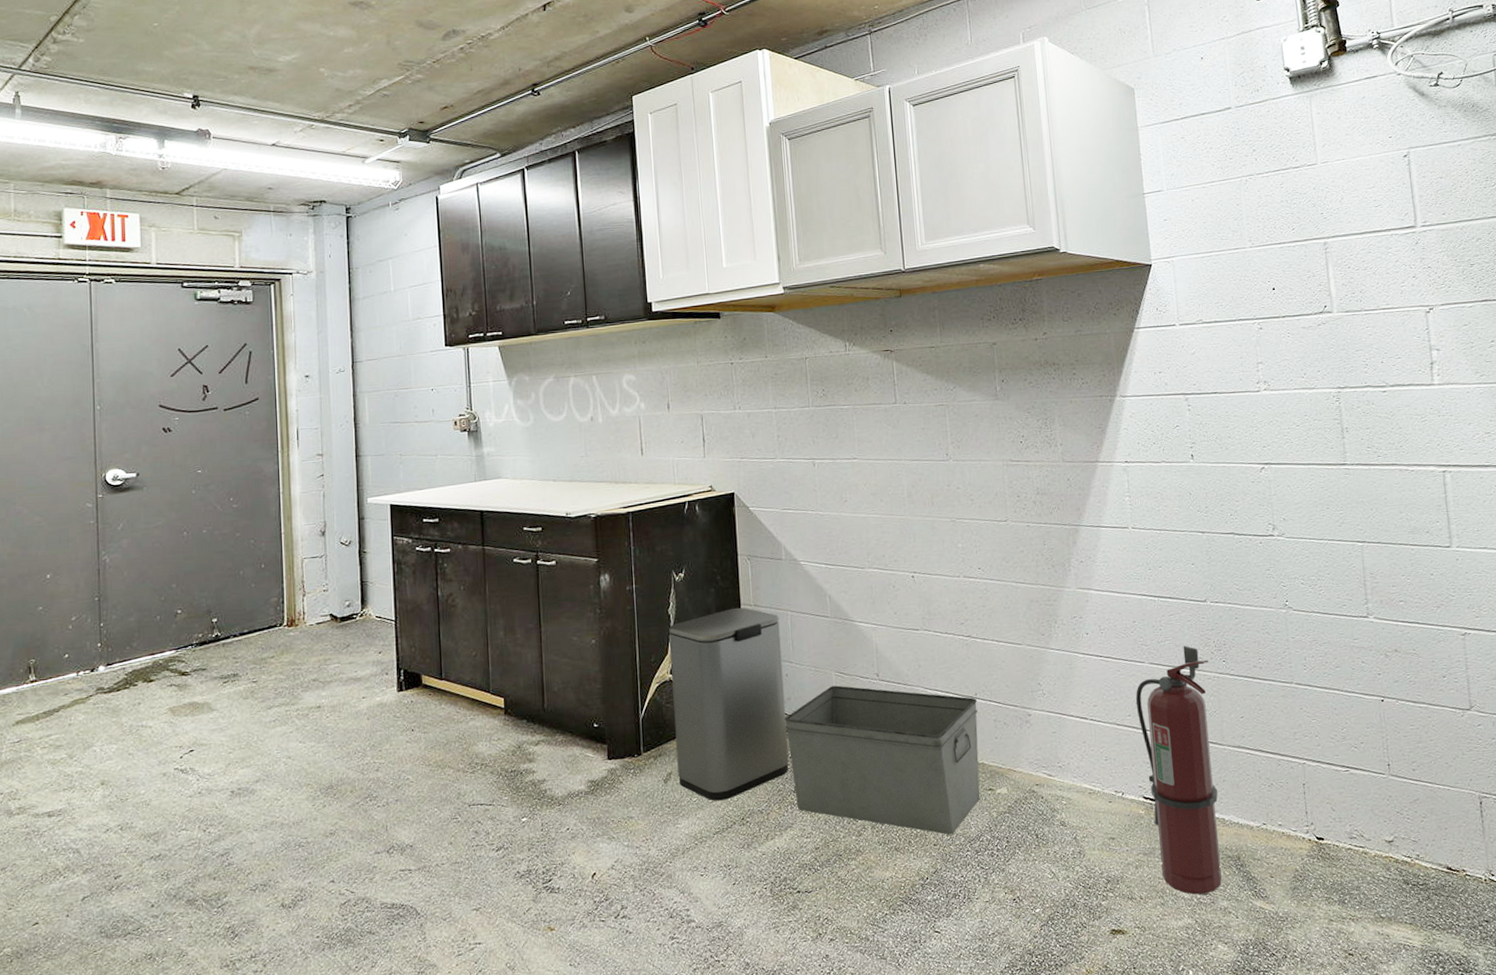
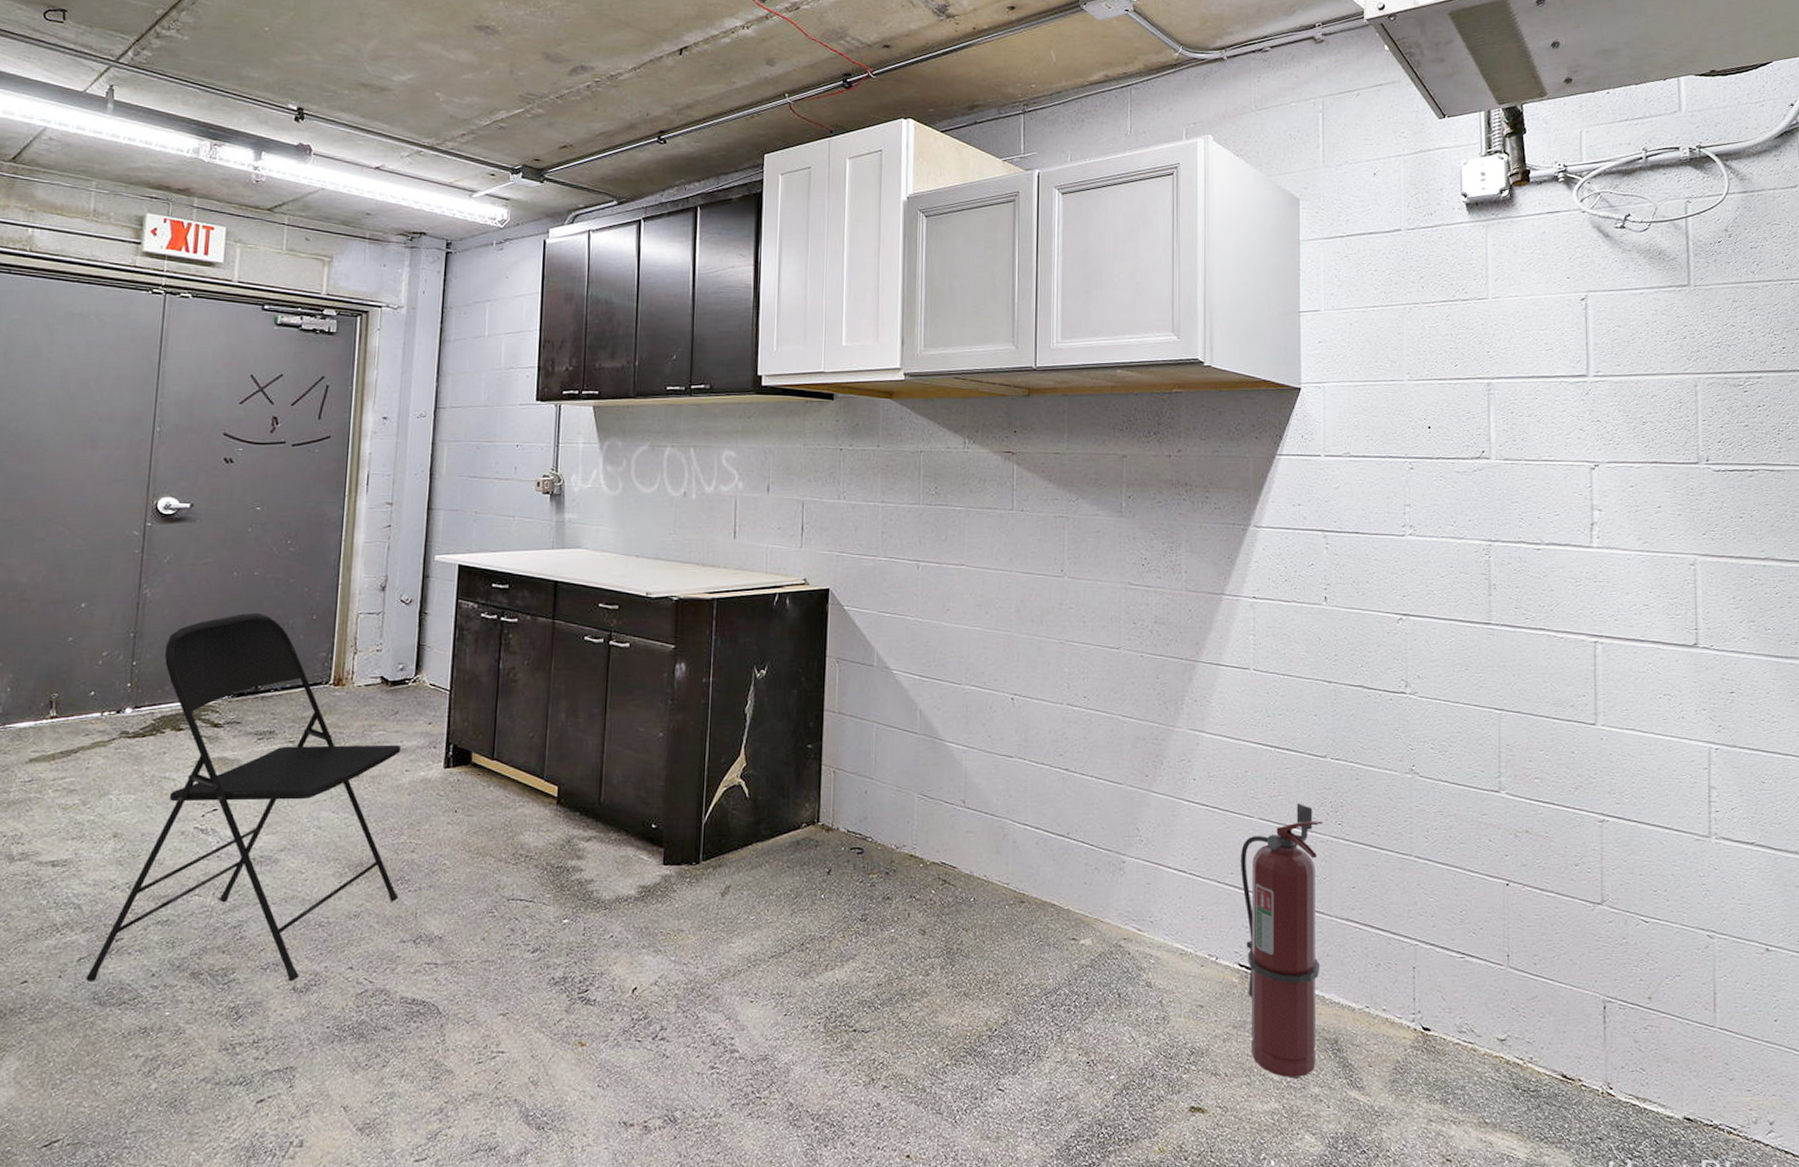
folding chair: none [91,567,369,918] -> present [86,612,402,983]
pedal bin: present [668,607,789,801] -> none [737,713,864,922]
storage bin: present [784,685,980,835] -> none [858,809,1068,985]

